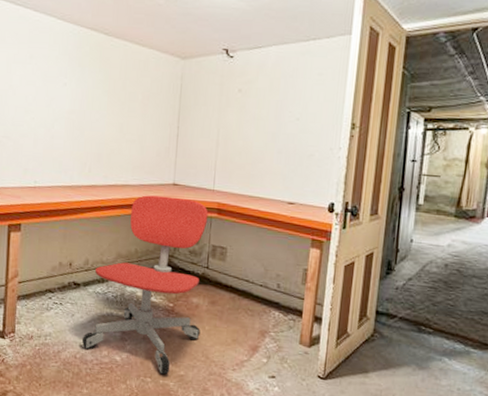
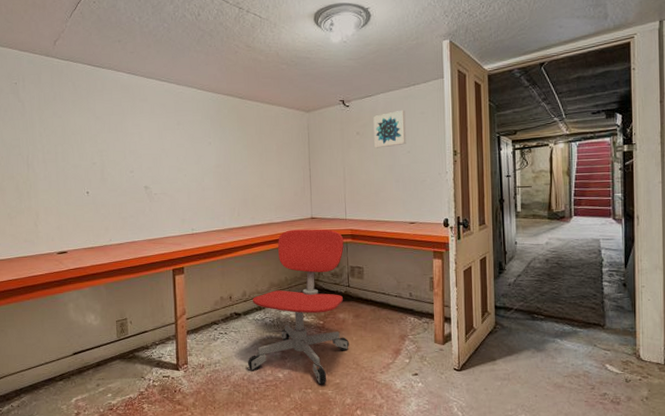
wall art: none [257,68,300,111] -> present [373,109,406,148]

